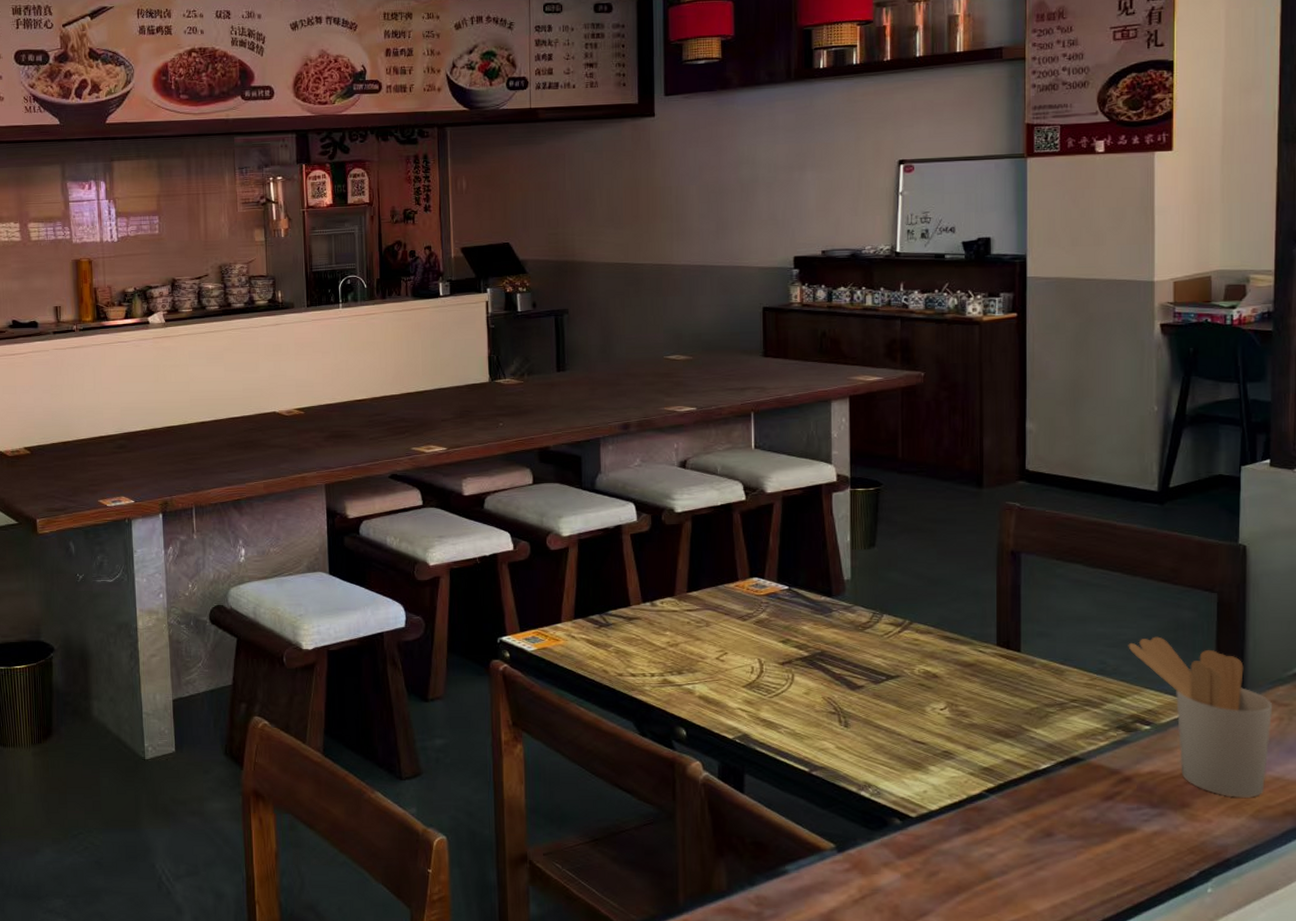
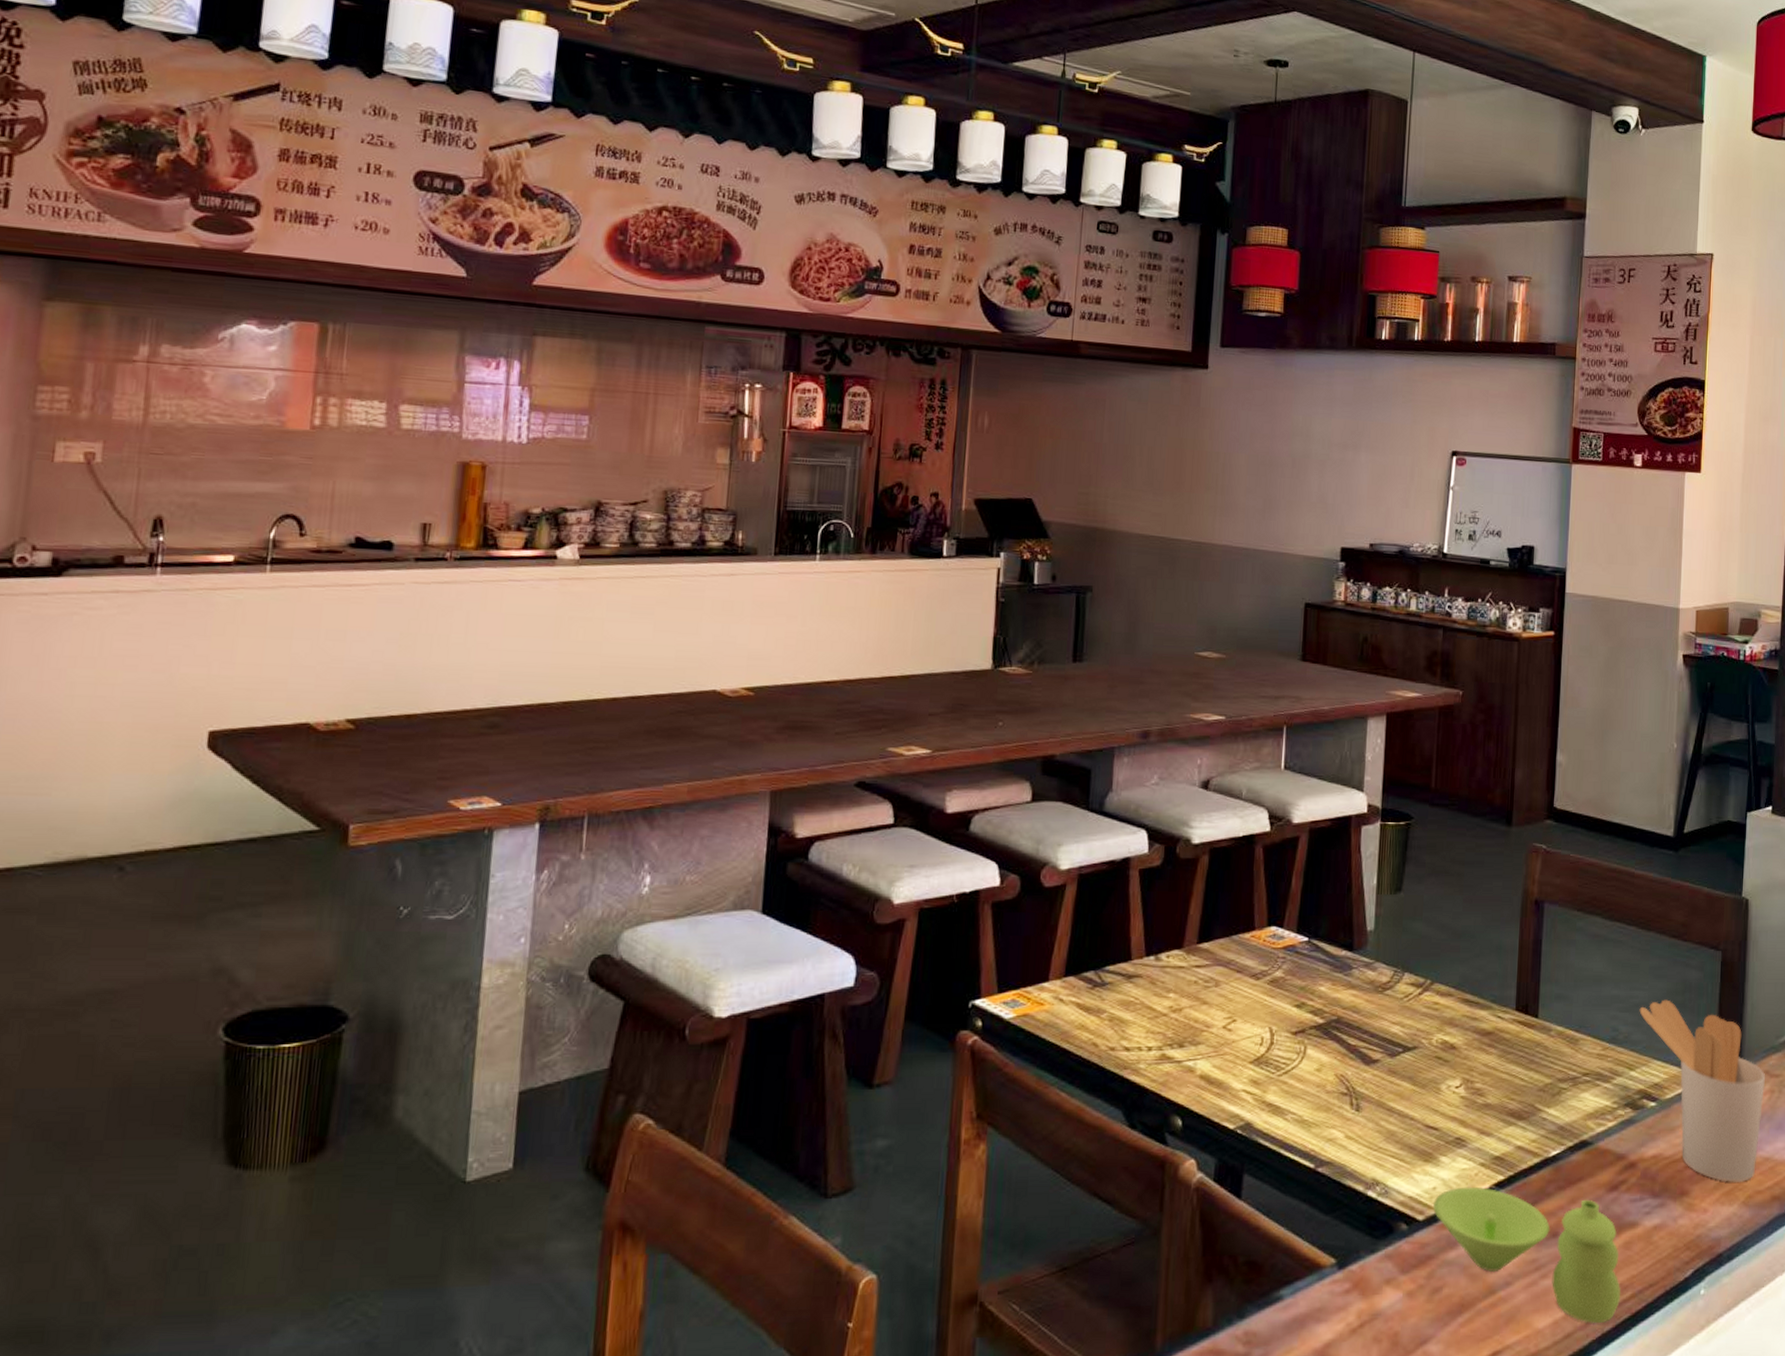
condiment set: none [925,791,1120,910] -> present [1433,1186,1620,1323]

